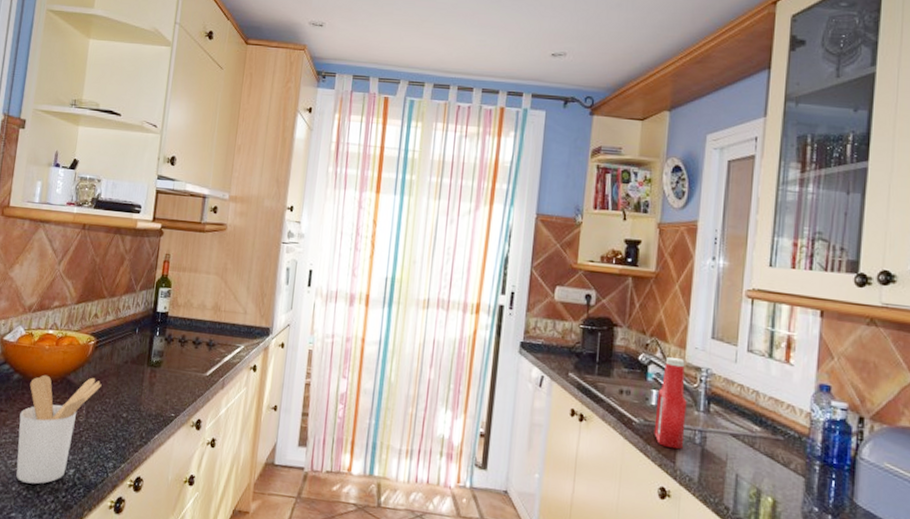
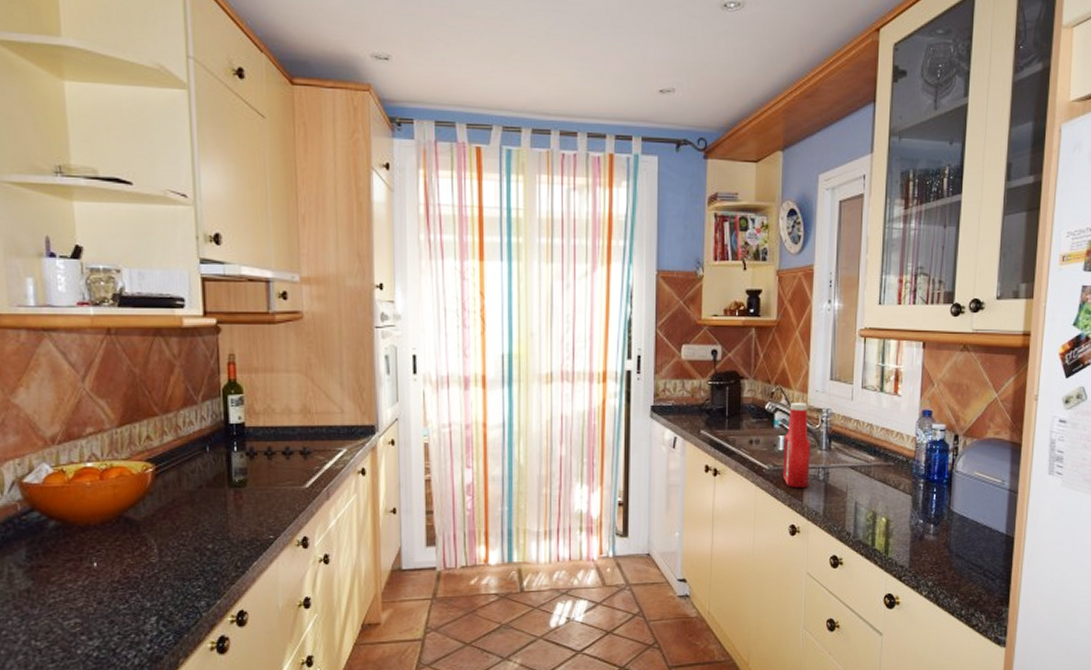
utensil holder: present [16,374,102,484] -> none [68,510,173,643]

